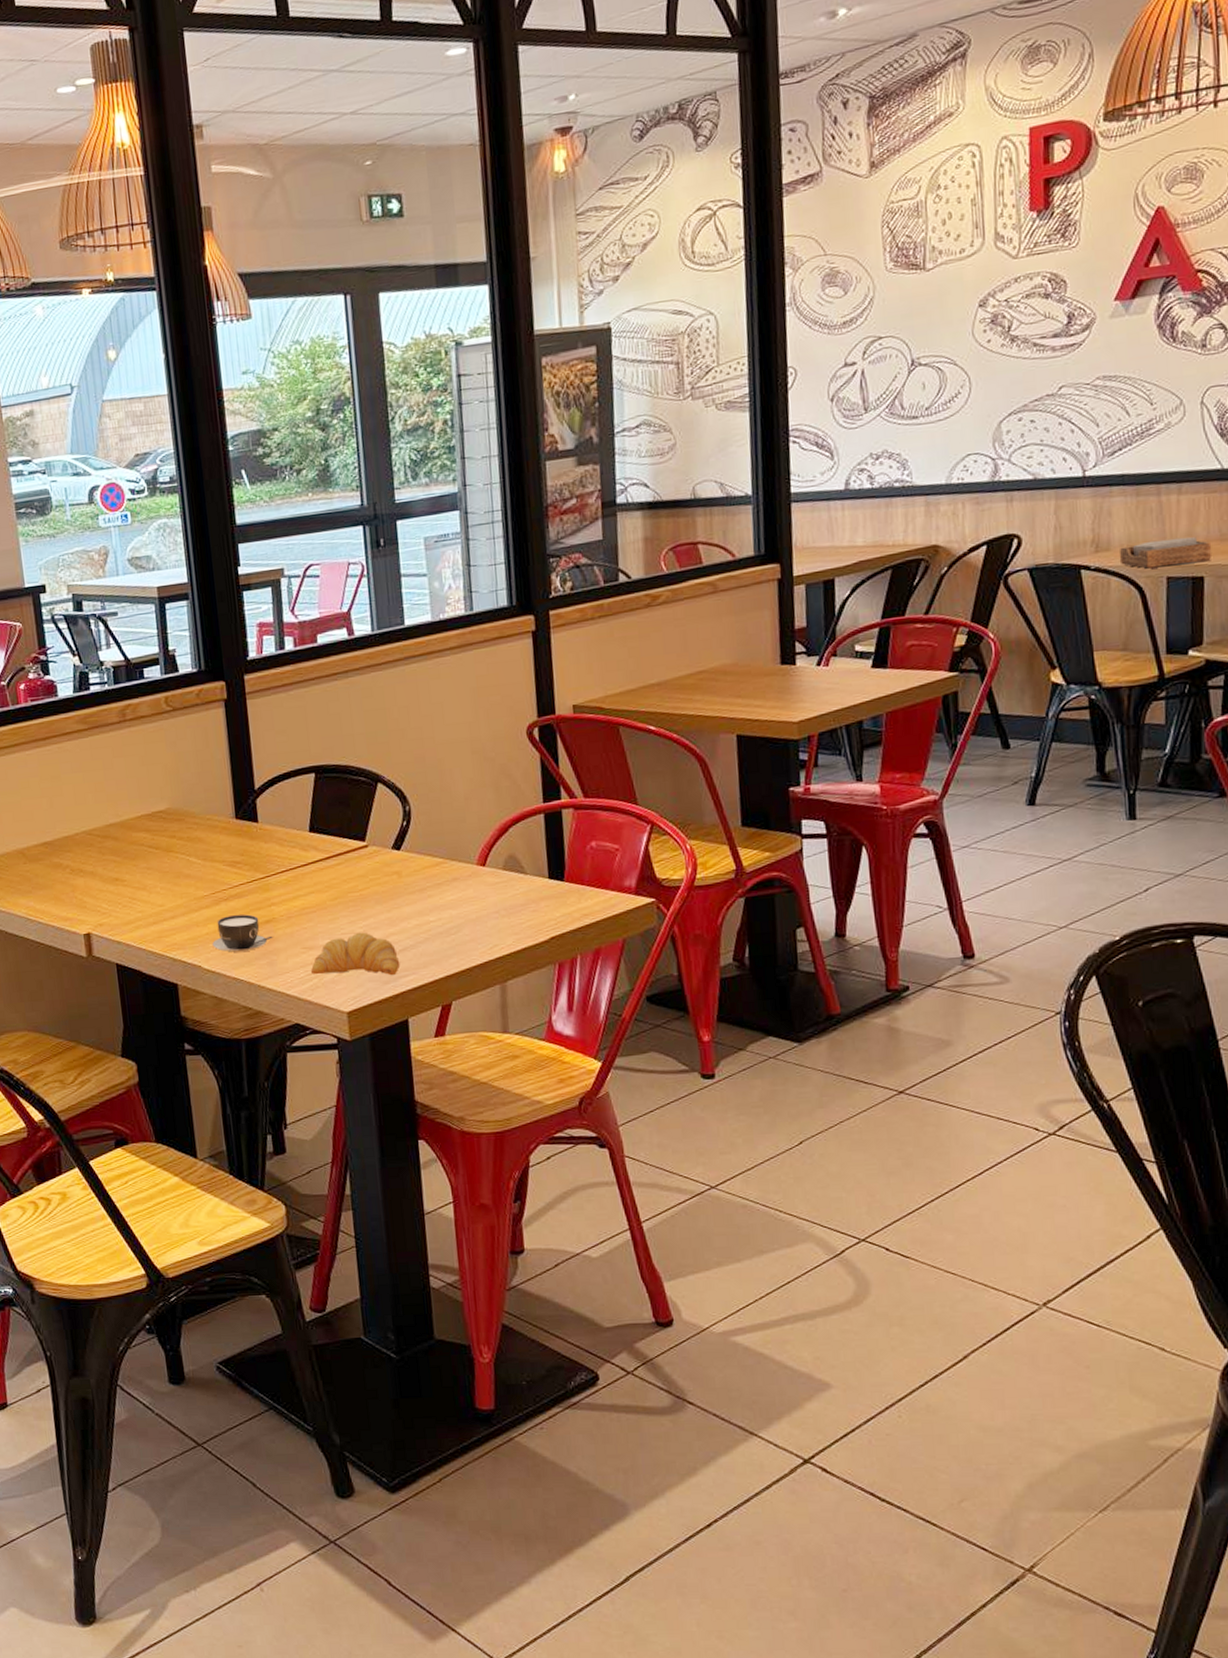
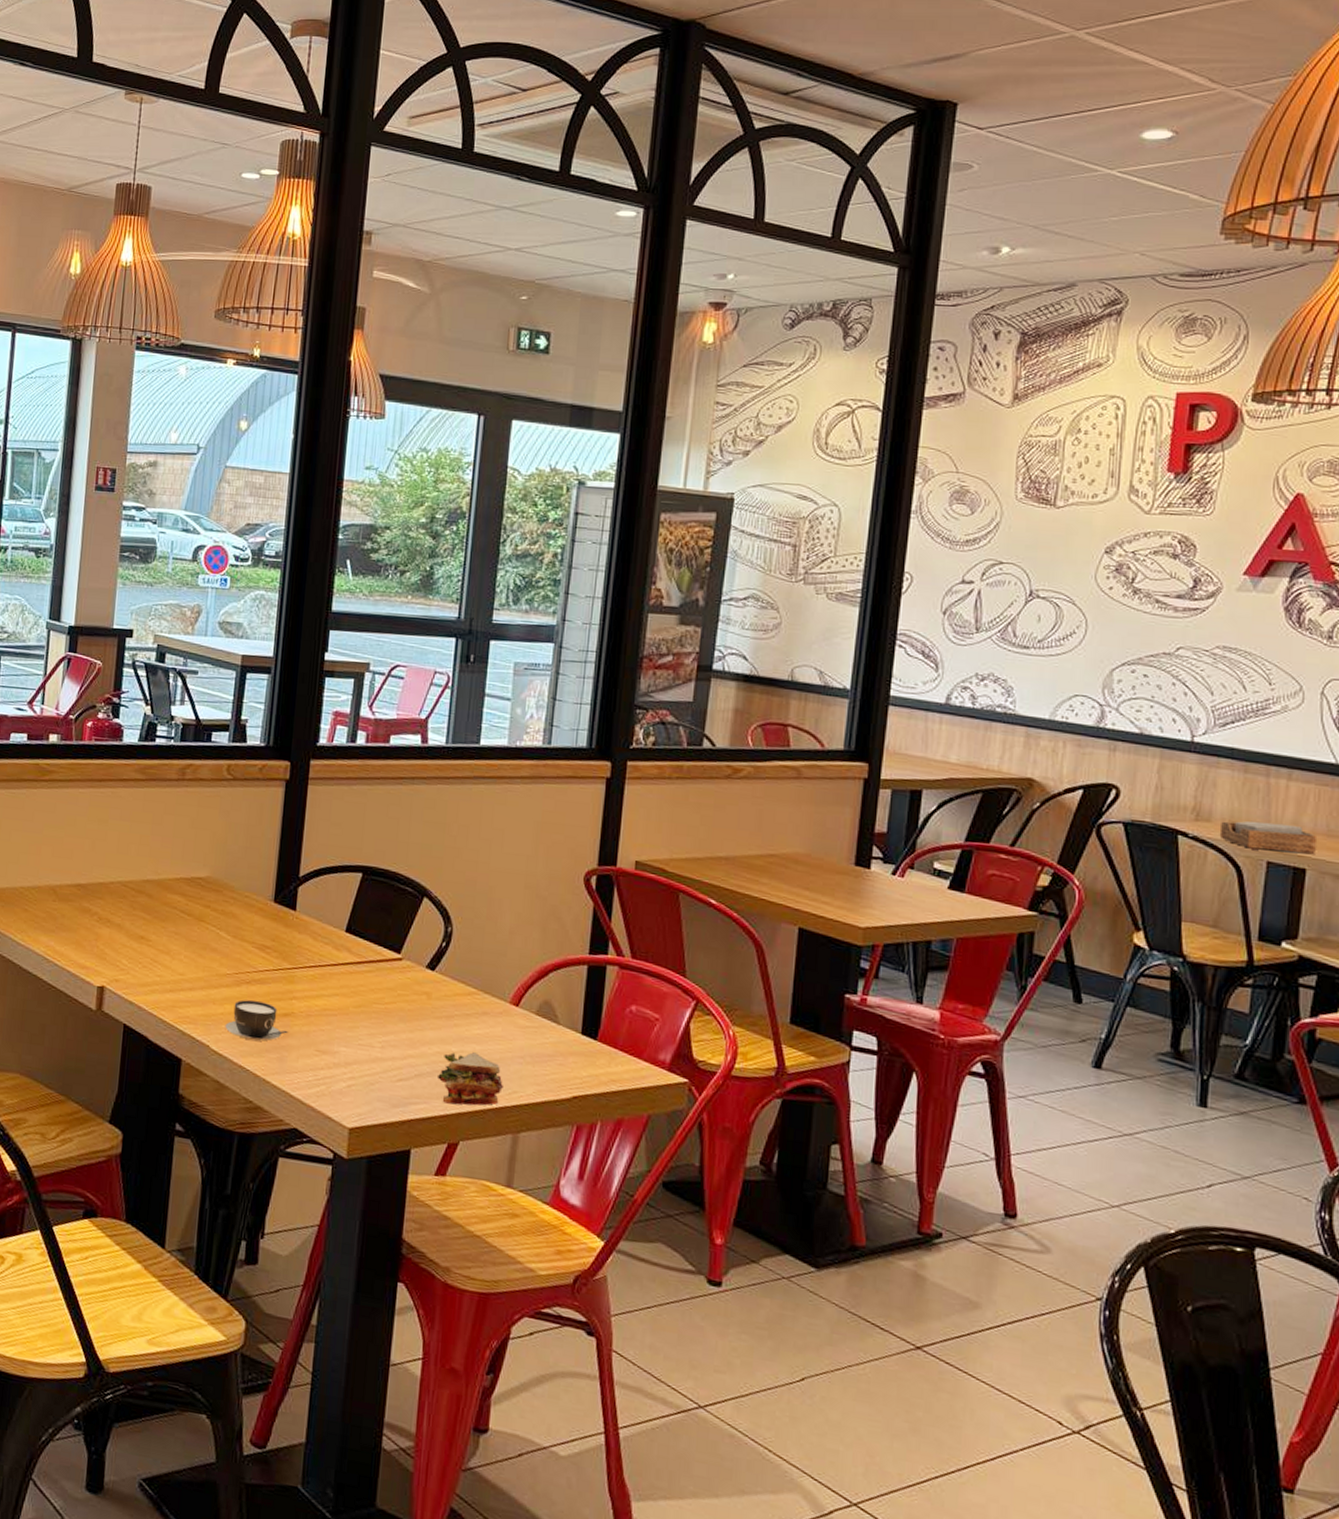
croissant: present [310,932,401,976] -> none [319,1046,413,1100]
sandwich: none [421,917,484,970] -> present [438,1052,503,1106]

